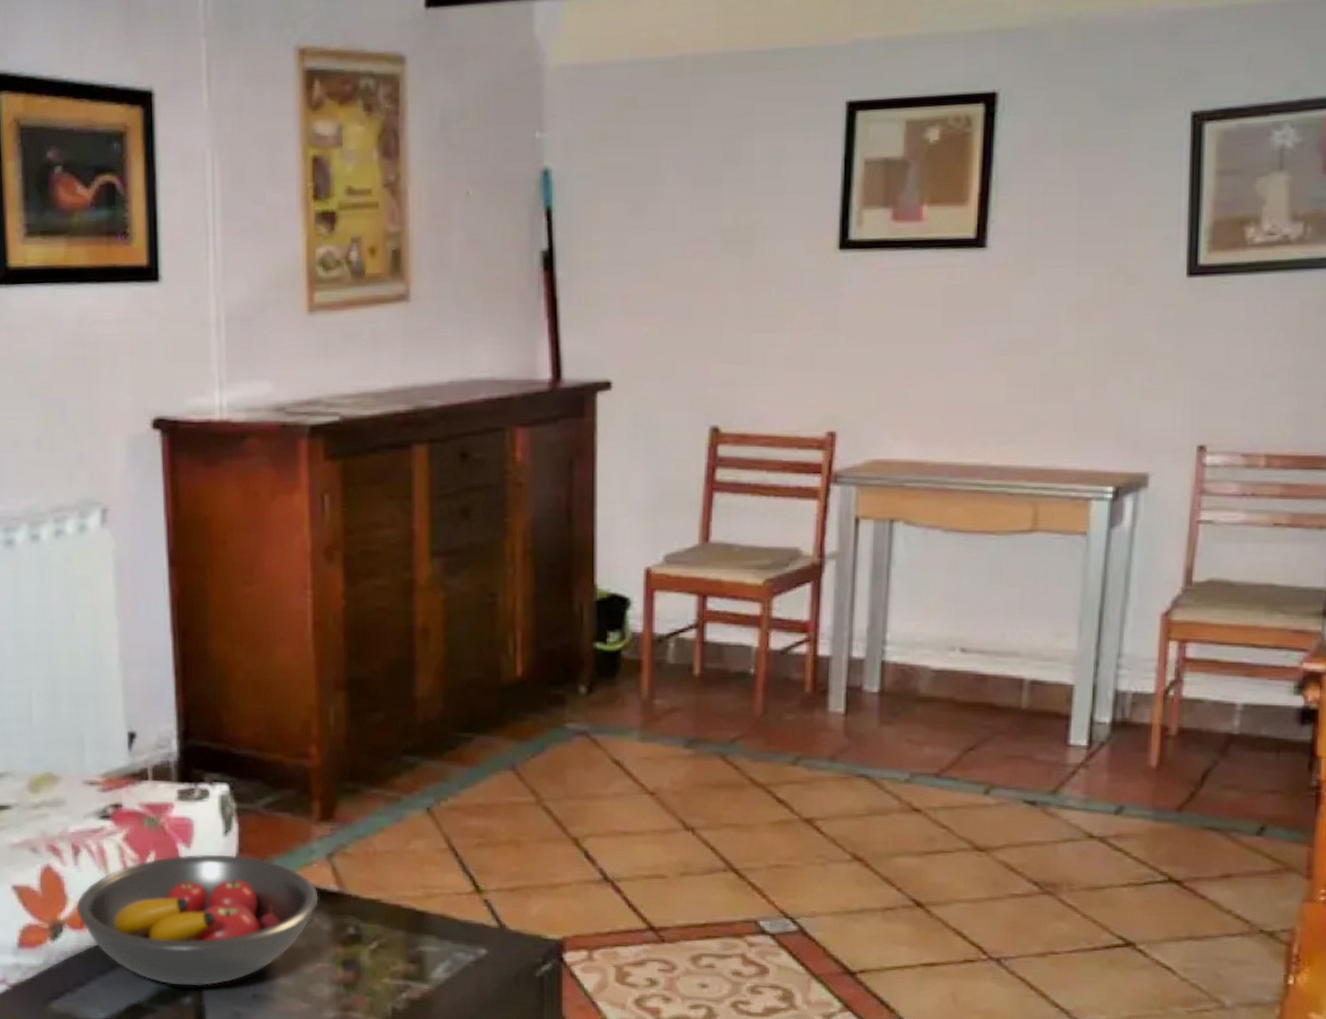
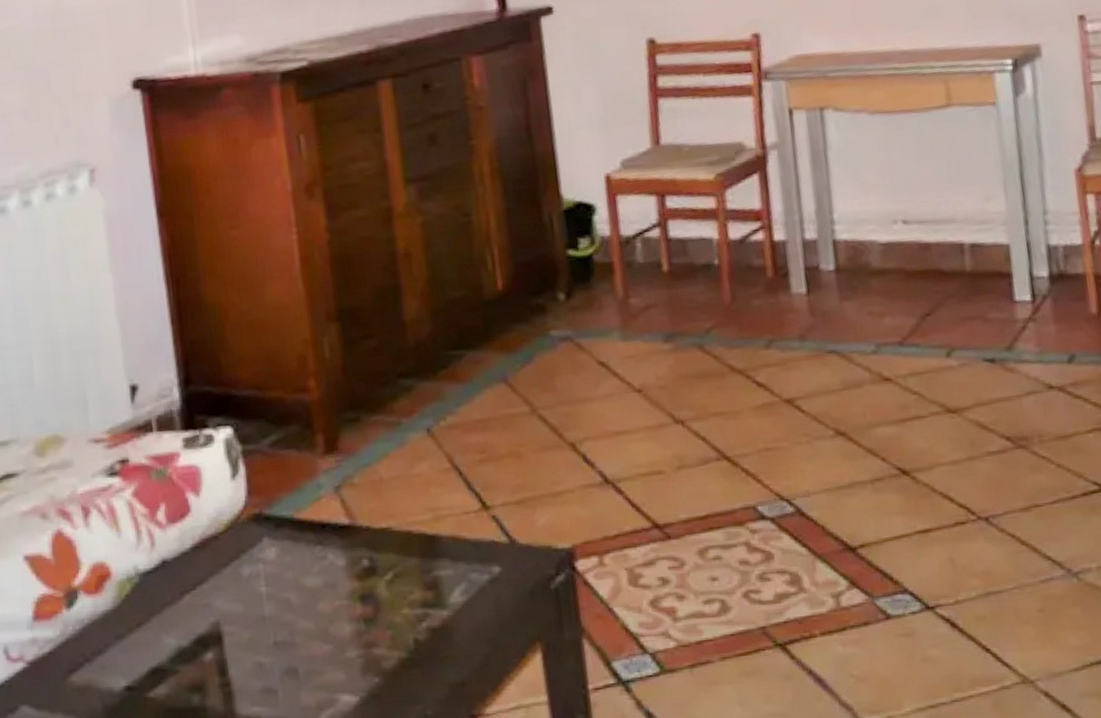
fruit bowl: present [76,854,319,987] -> none [90,498,331,642]

